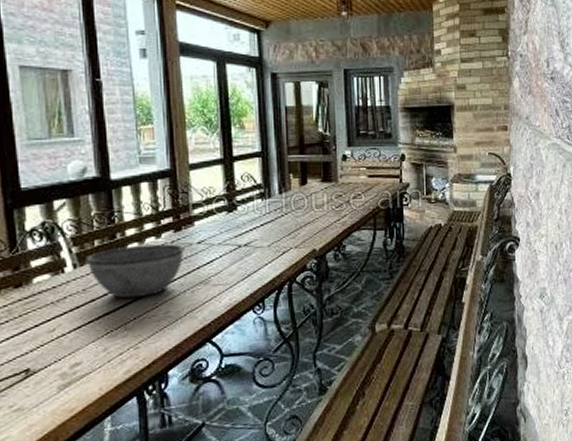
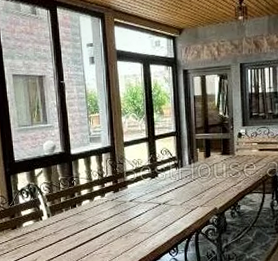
bowl: present [85,243,185,299] -> none [55,201,121,240]

